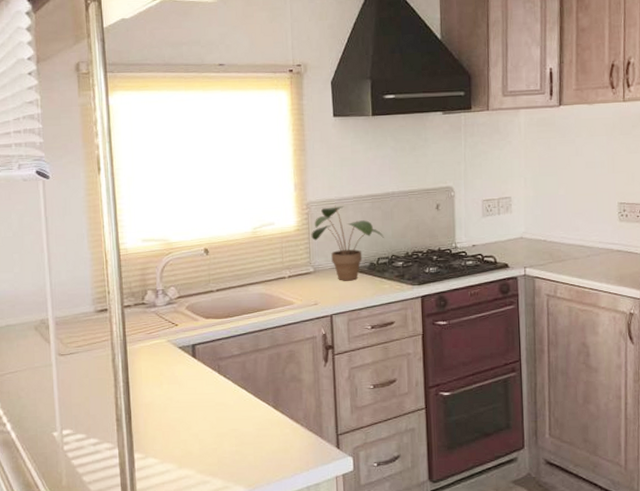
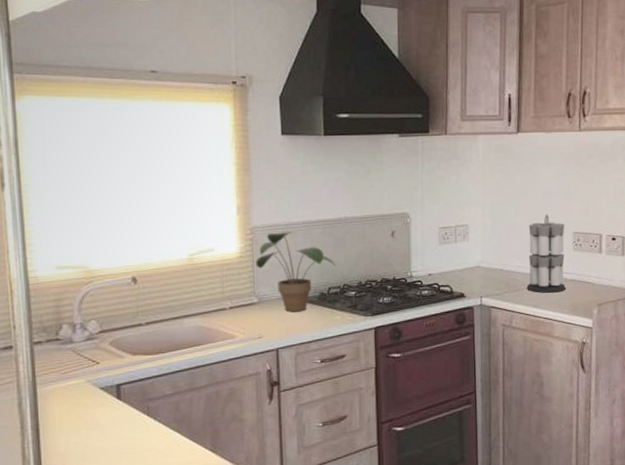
spice rack: none [571,185,612,264] -> present [527,214,566,293]

